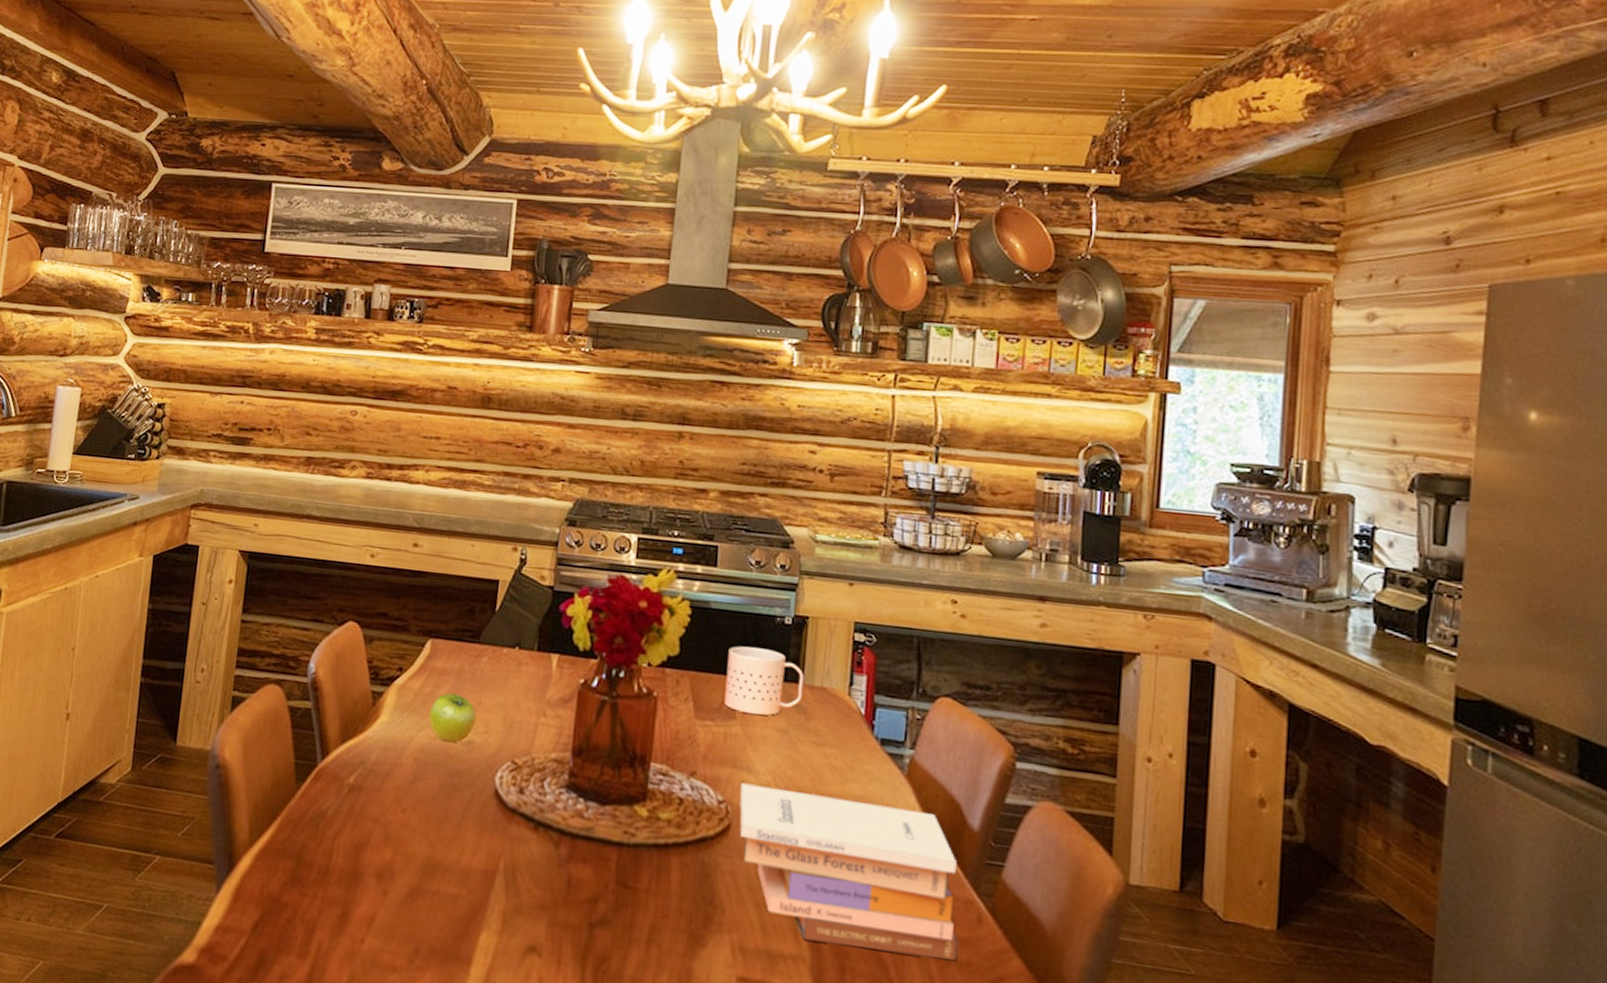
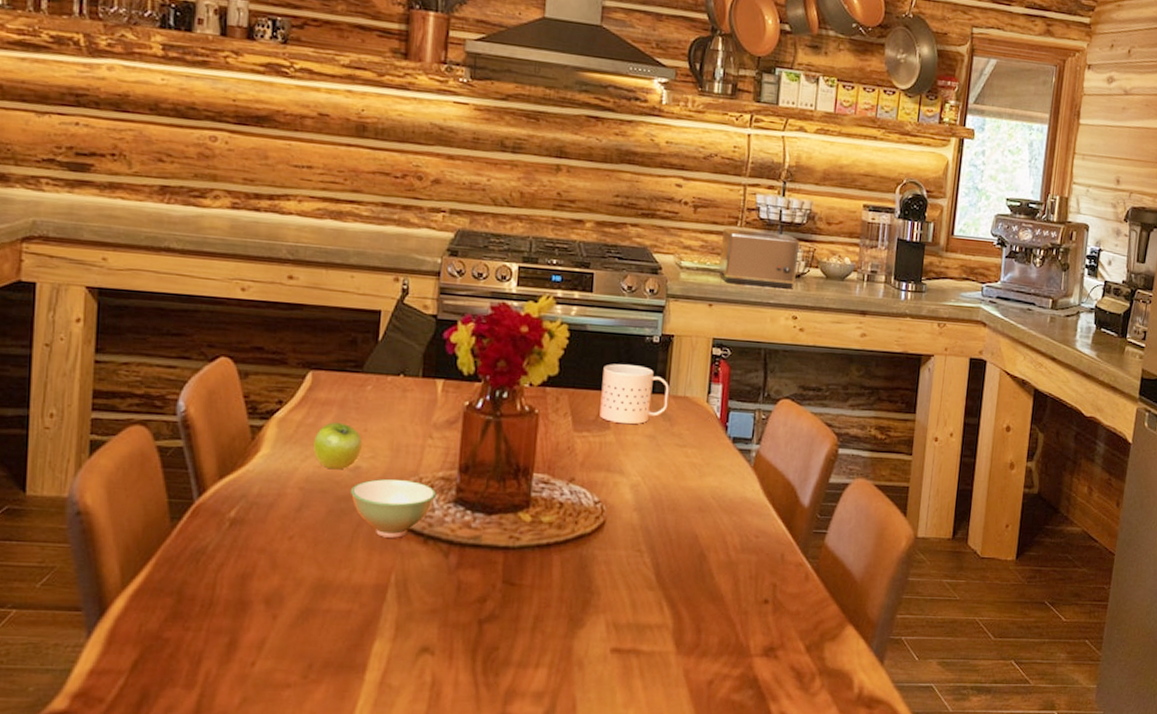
bowl: none [462,755,549,822] -> present [350,478,437,538]
books: present [739,783,959,962] -> none [613,484,791,613]
toaster: none [860,499,958,568] -> present [718,228,800,289]

